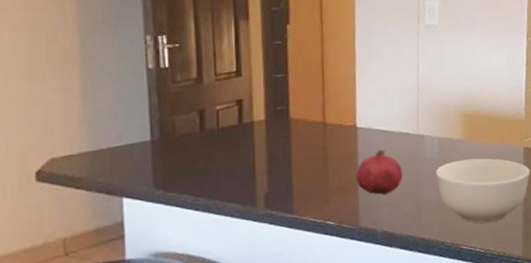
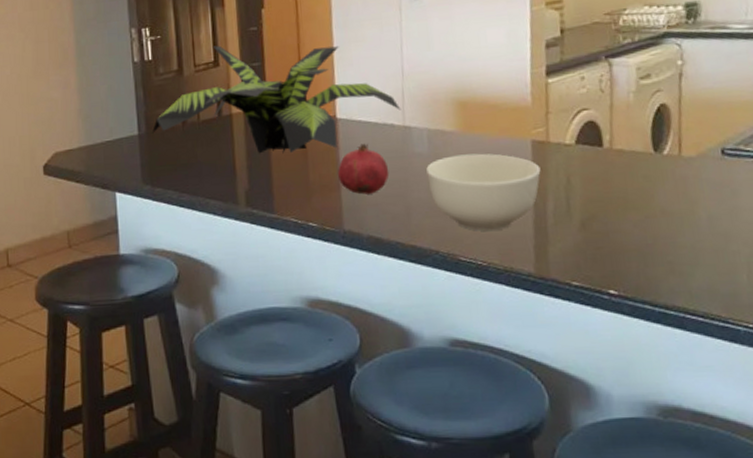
plant: none [167,56,416,159] -> present [152,45,401,154]

